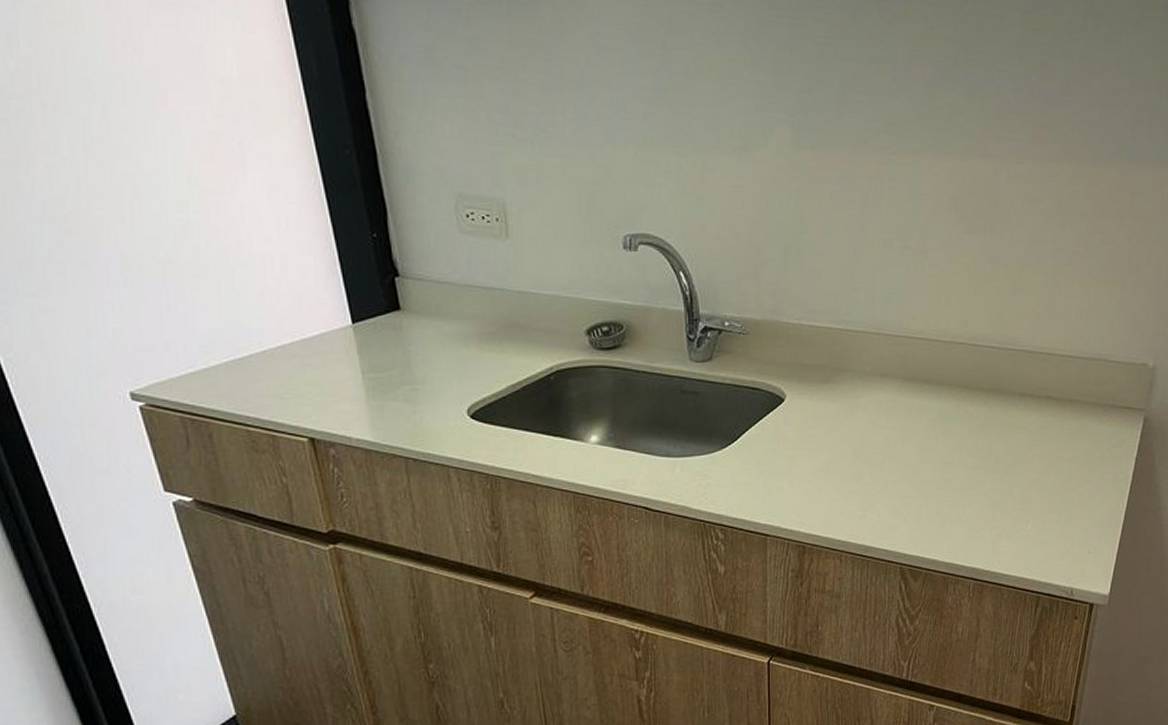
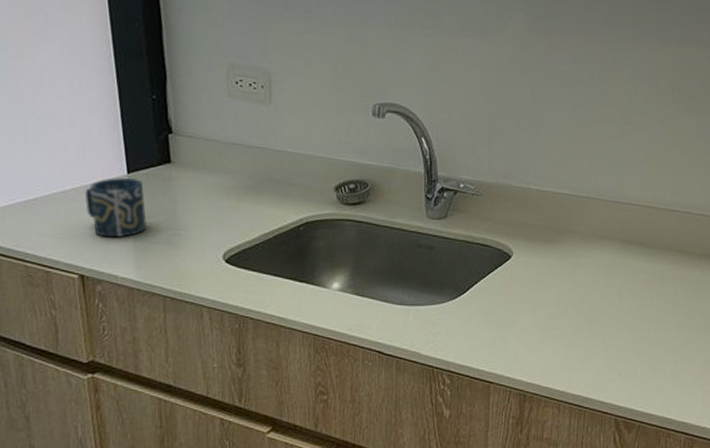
cup: none [306,329,379,396] -> present [85,178,147,238]

